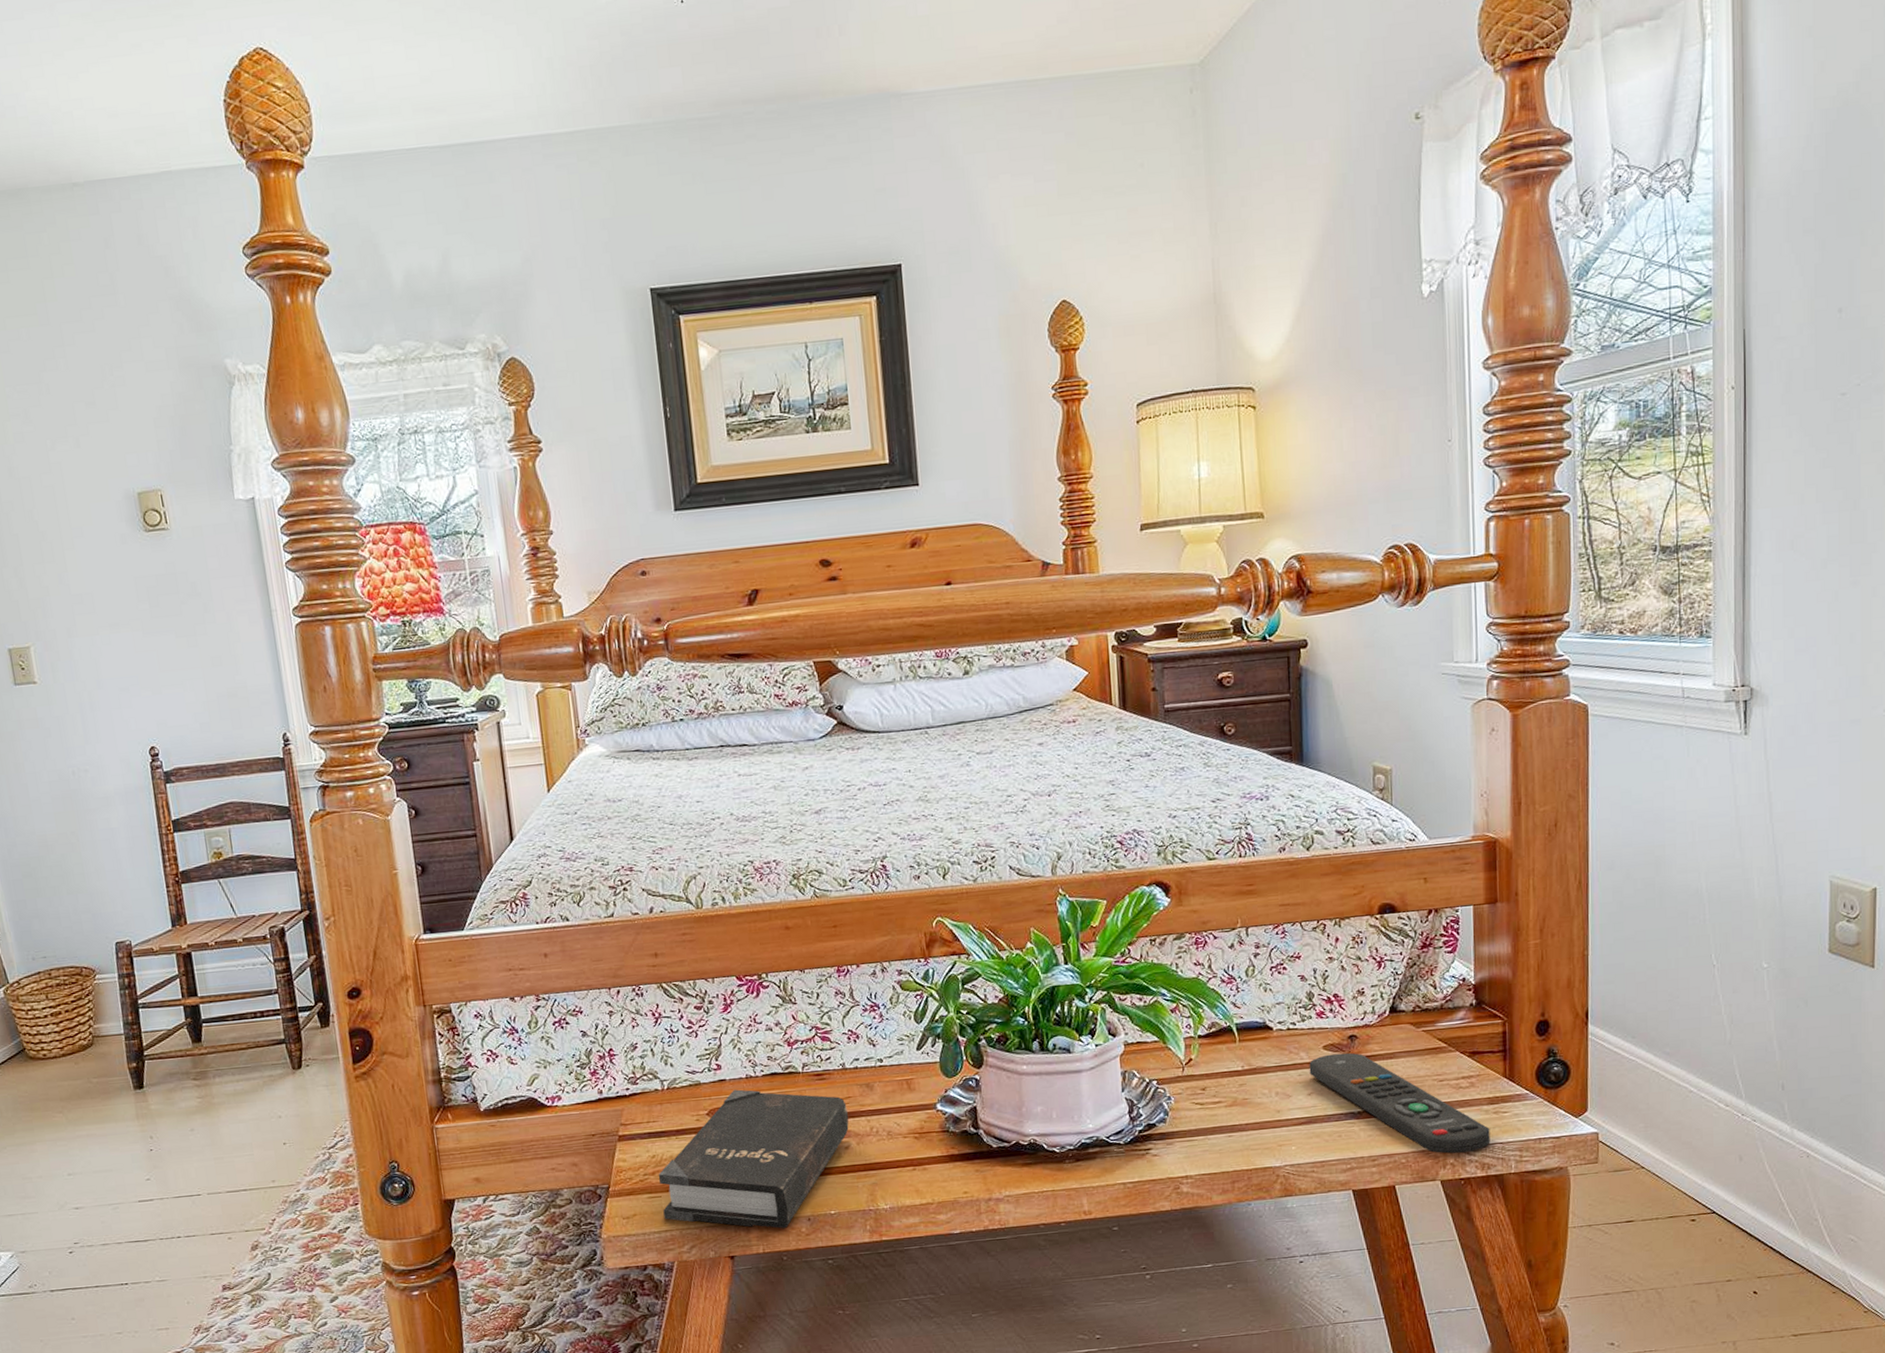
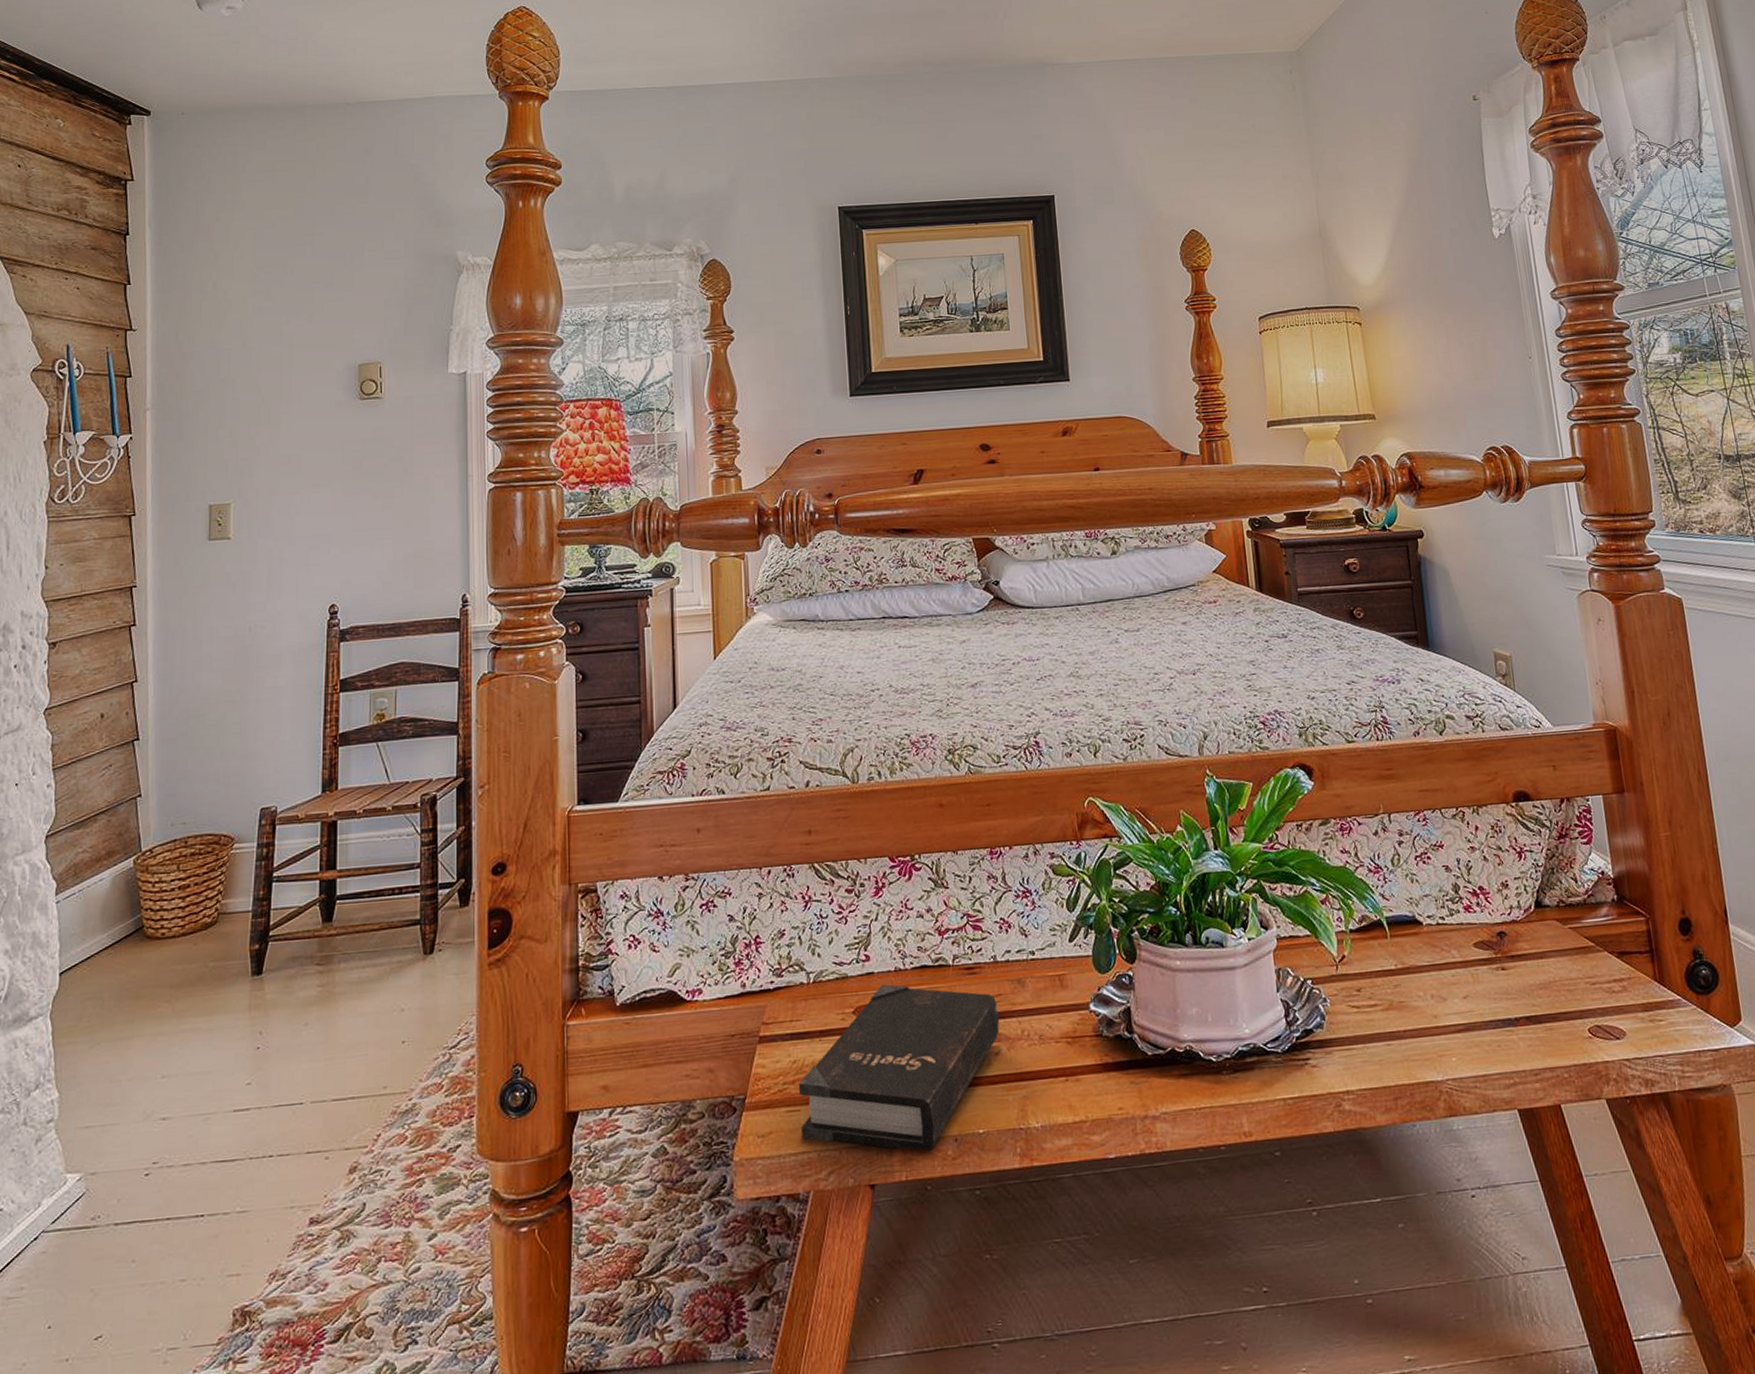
remote control: present [1309,1052,1490,1154] -> none [1461,951,1650,1068]

